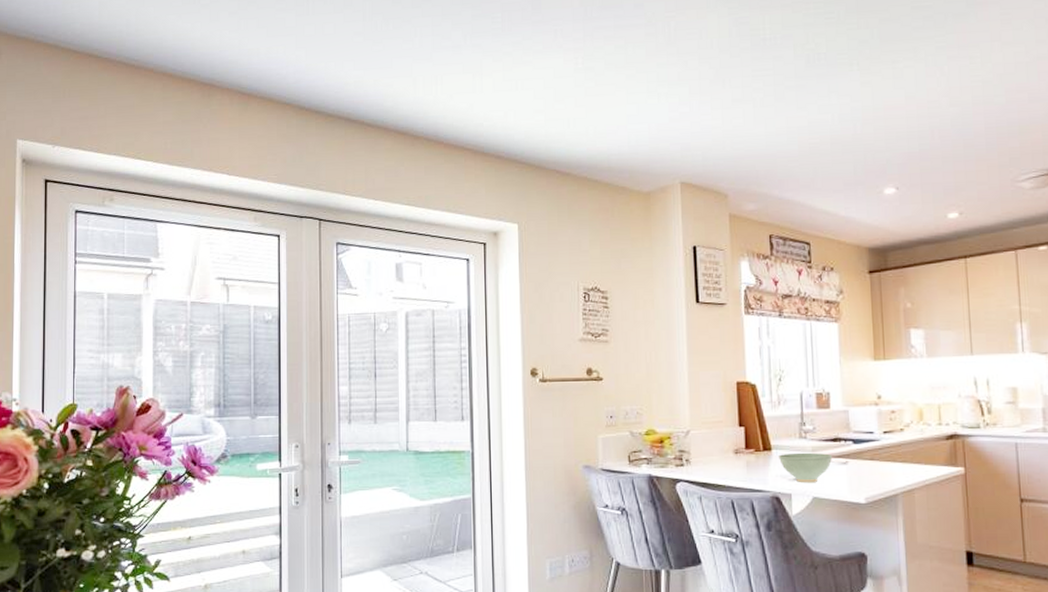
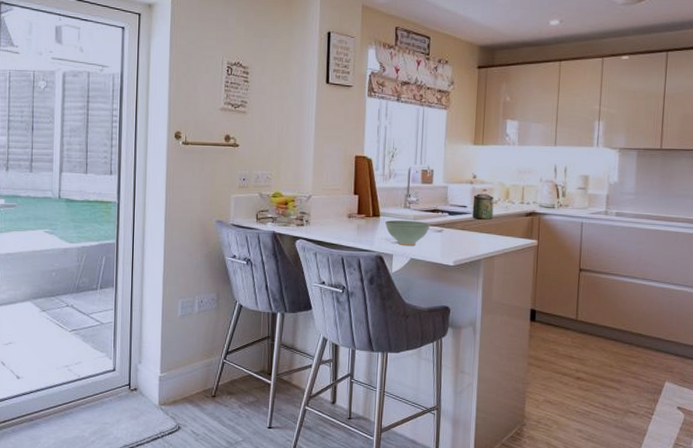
canister: none [880,416,907,447] -> present [472,194,494,220]

